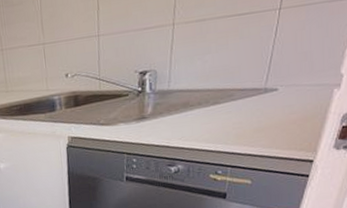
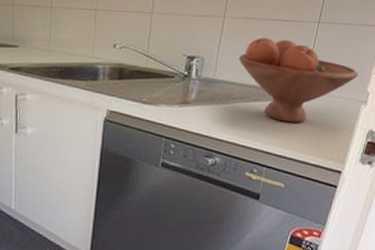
fruit bowl: none [192,34,329,120] -> present [238,37,358,123]

